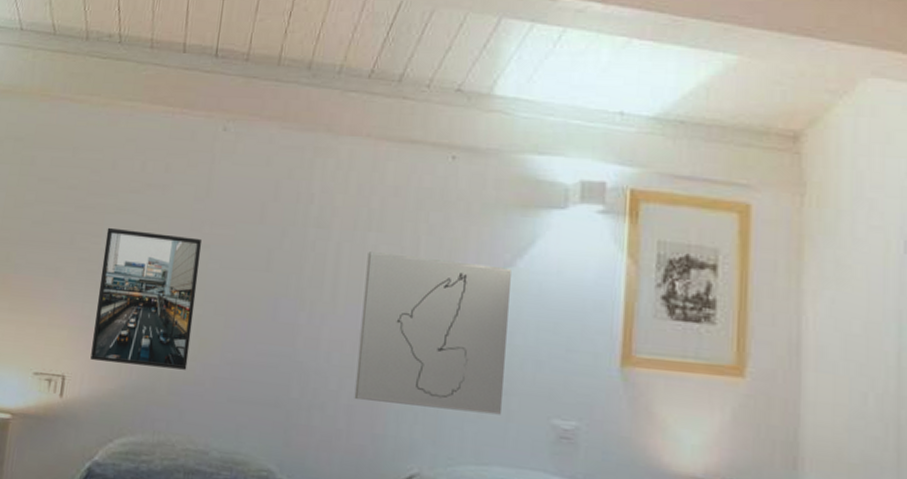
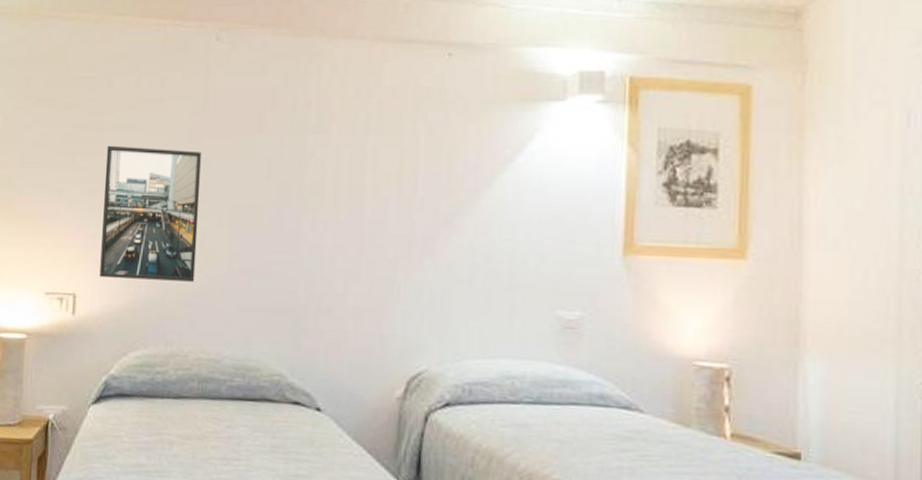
wall art: present [354,252,511,415] -> none [360,155,512,309]

